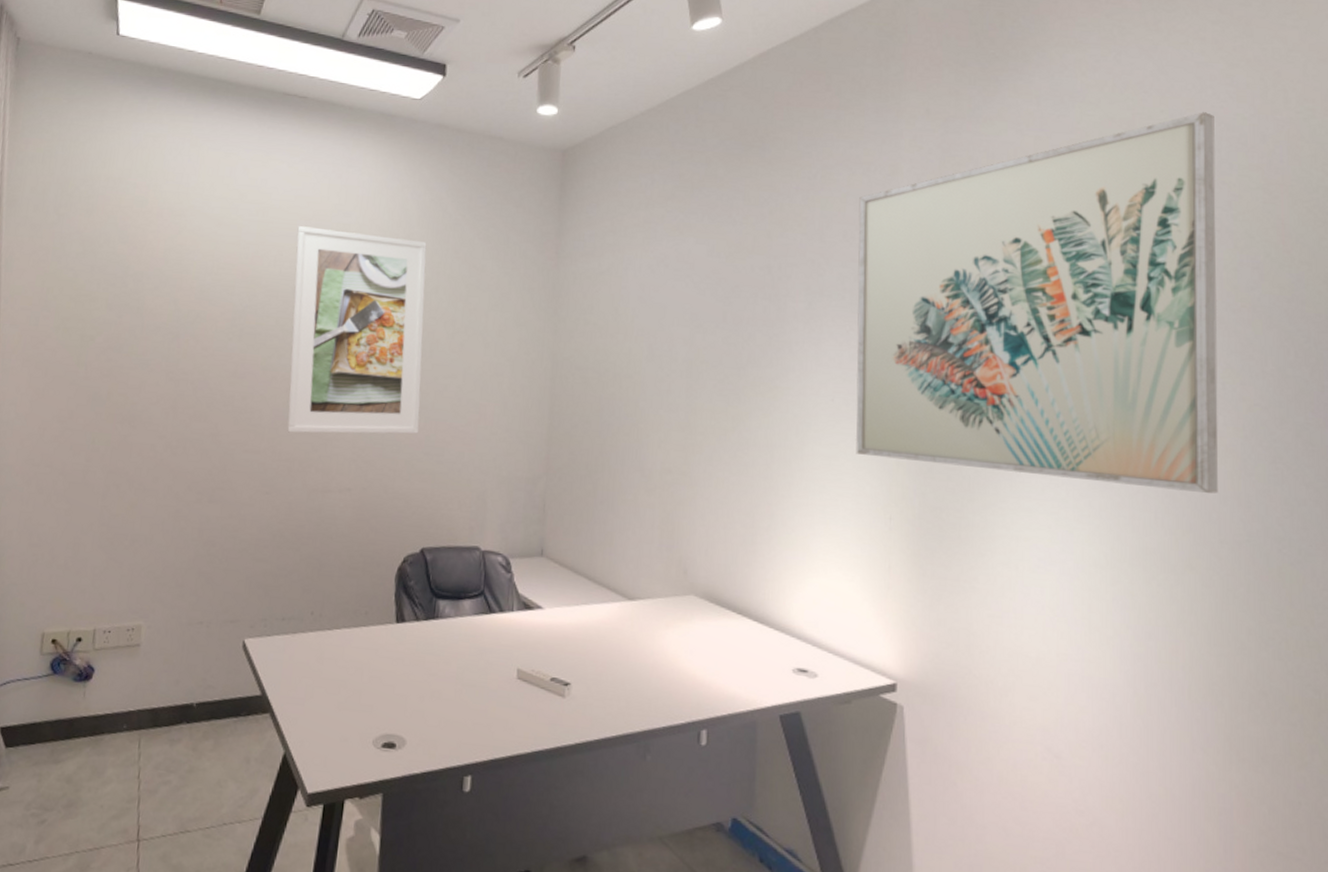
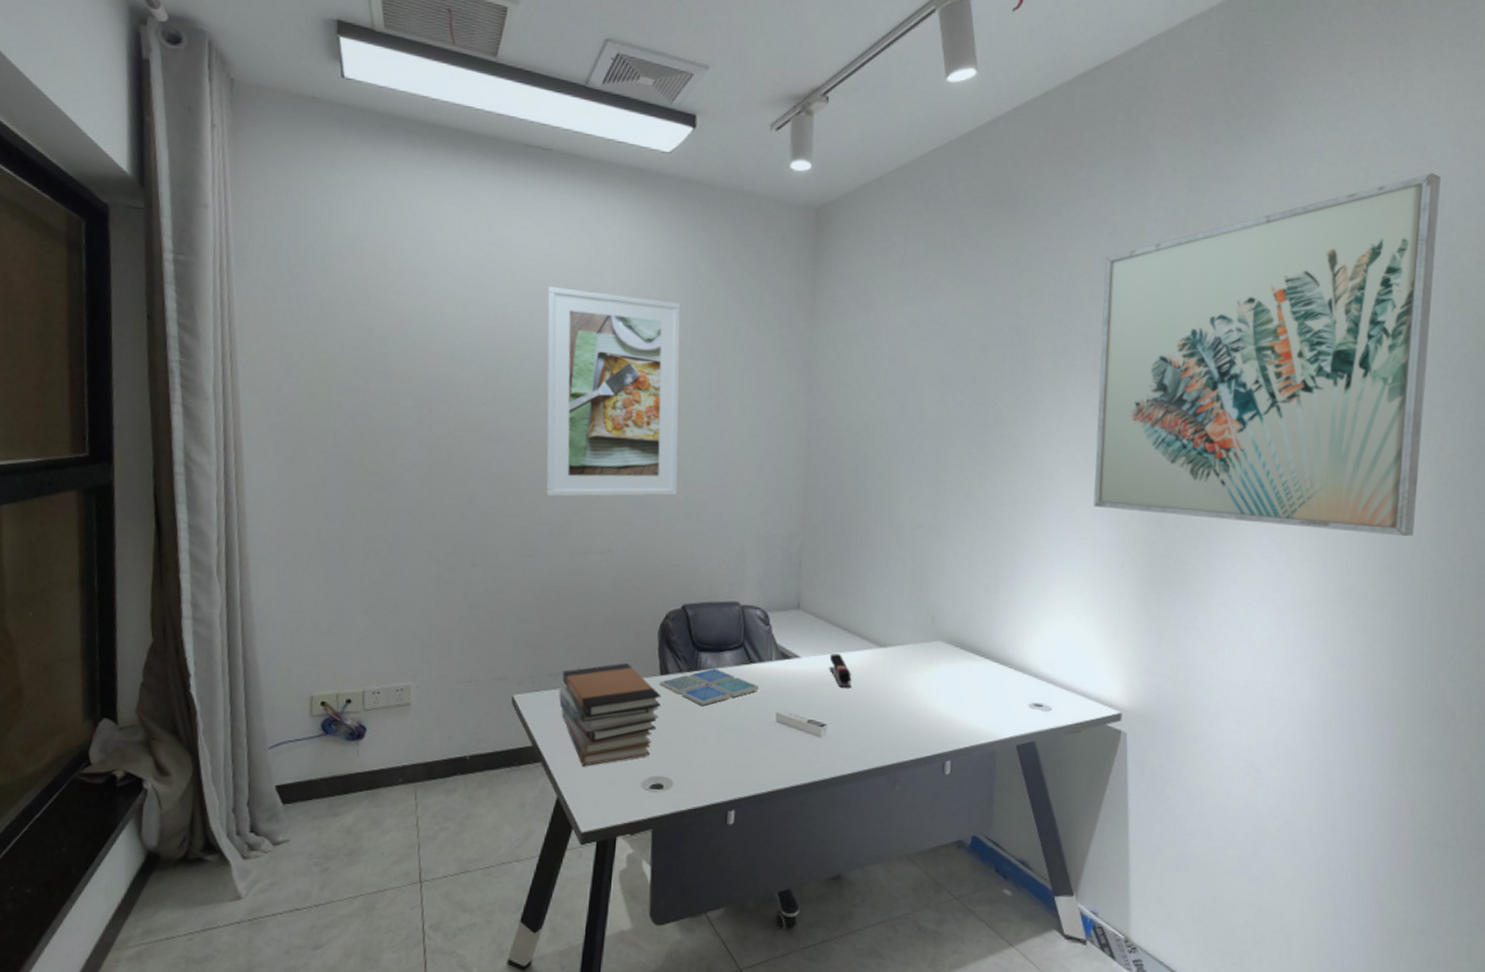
book stack: none [290,608,397,720] -> present [558,663,661,767]
drink coaster: none [395,616,500,658] -> present [659,667,760,706]
stapler: none [574,605,598,644] -> present [829,653,852,688]

